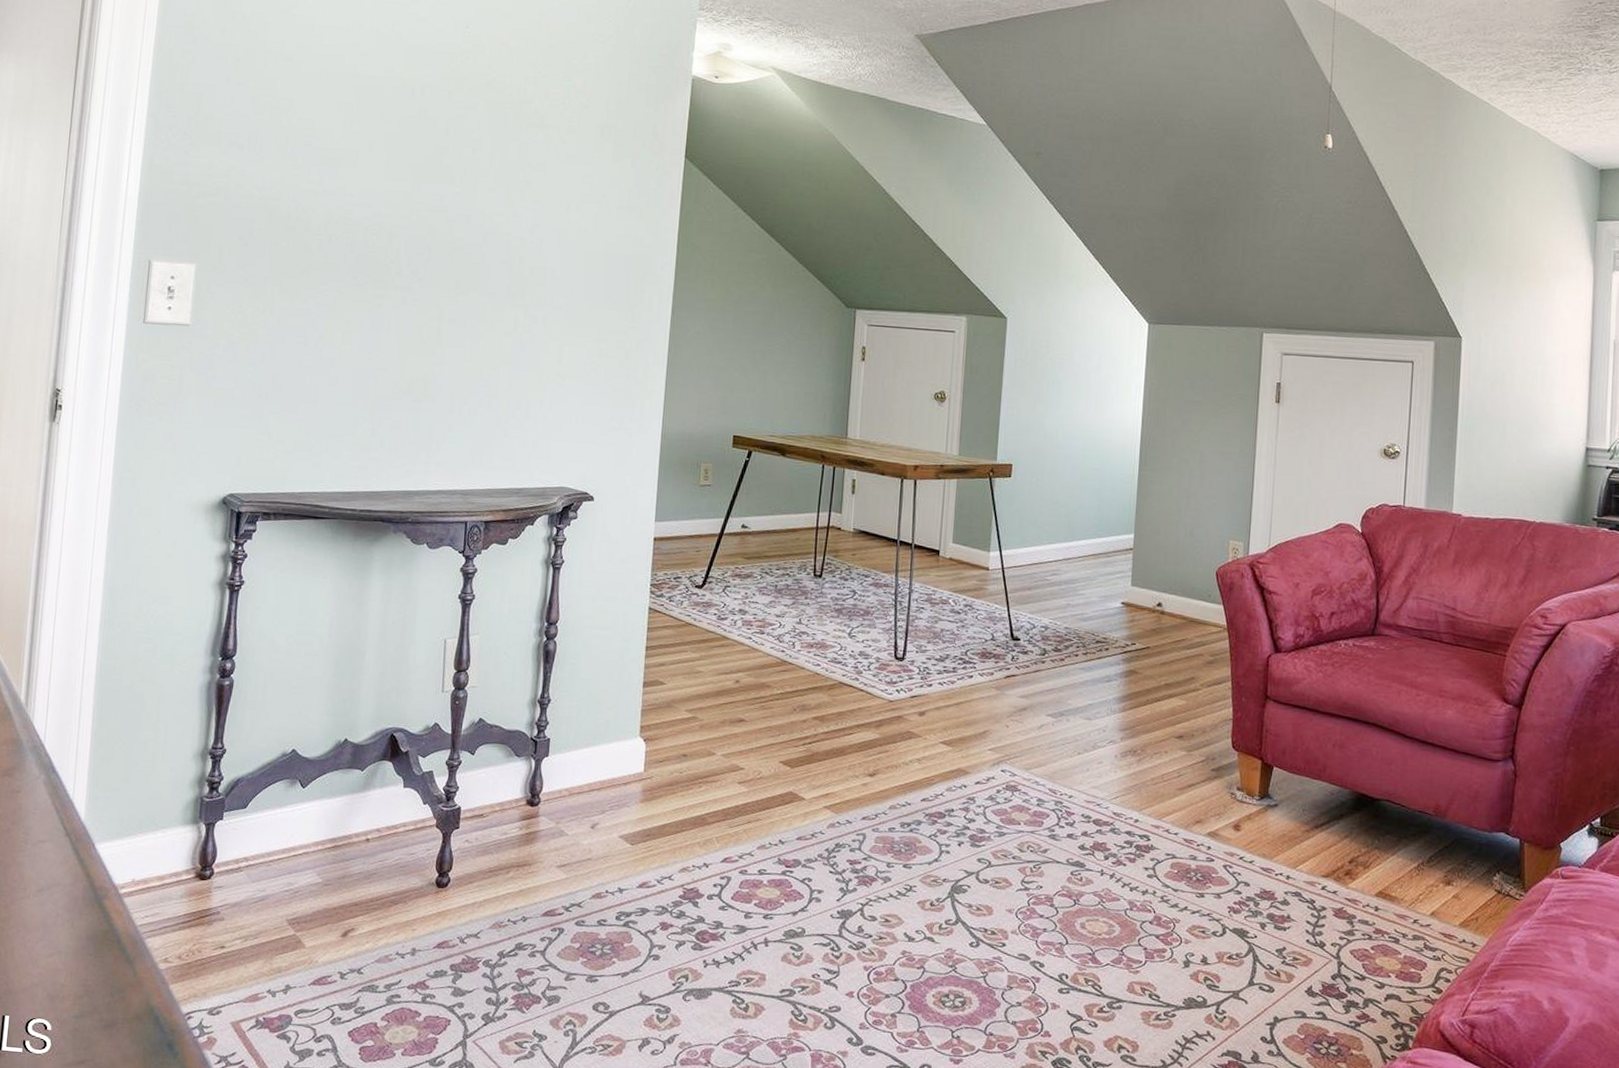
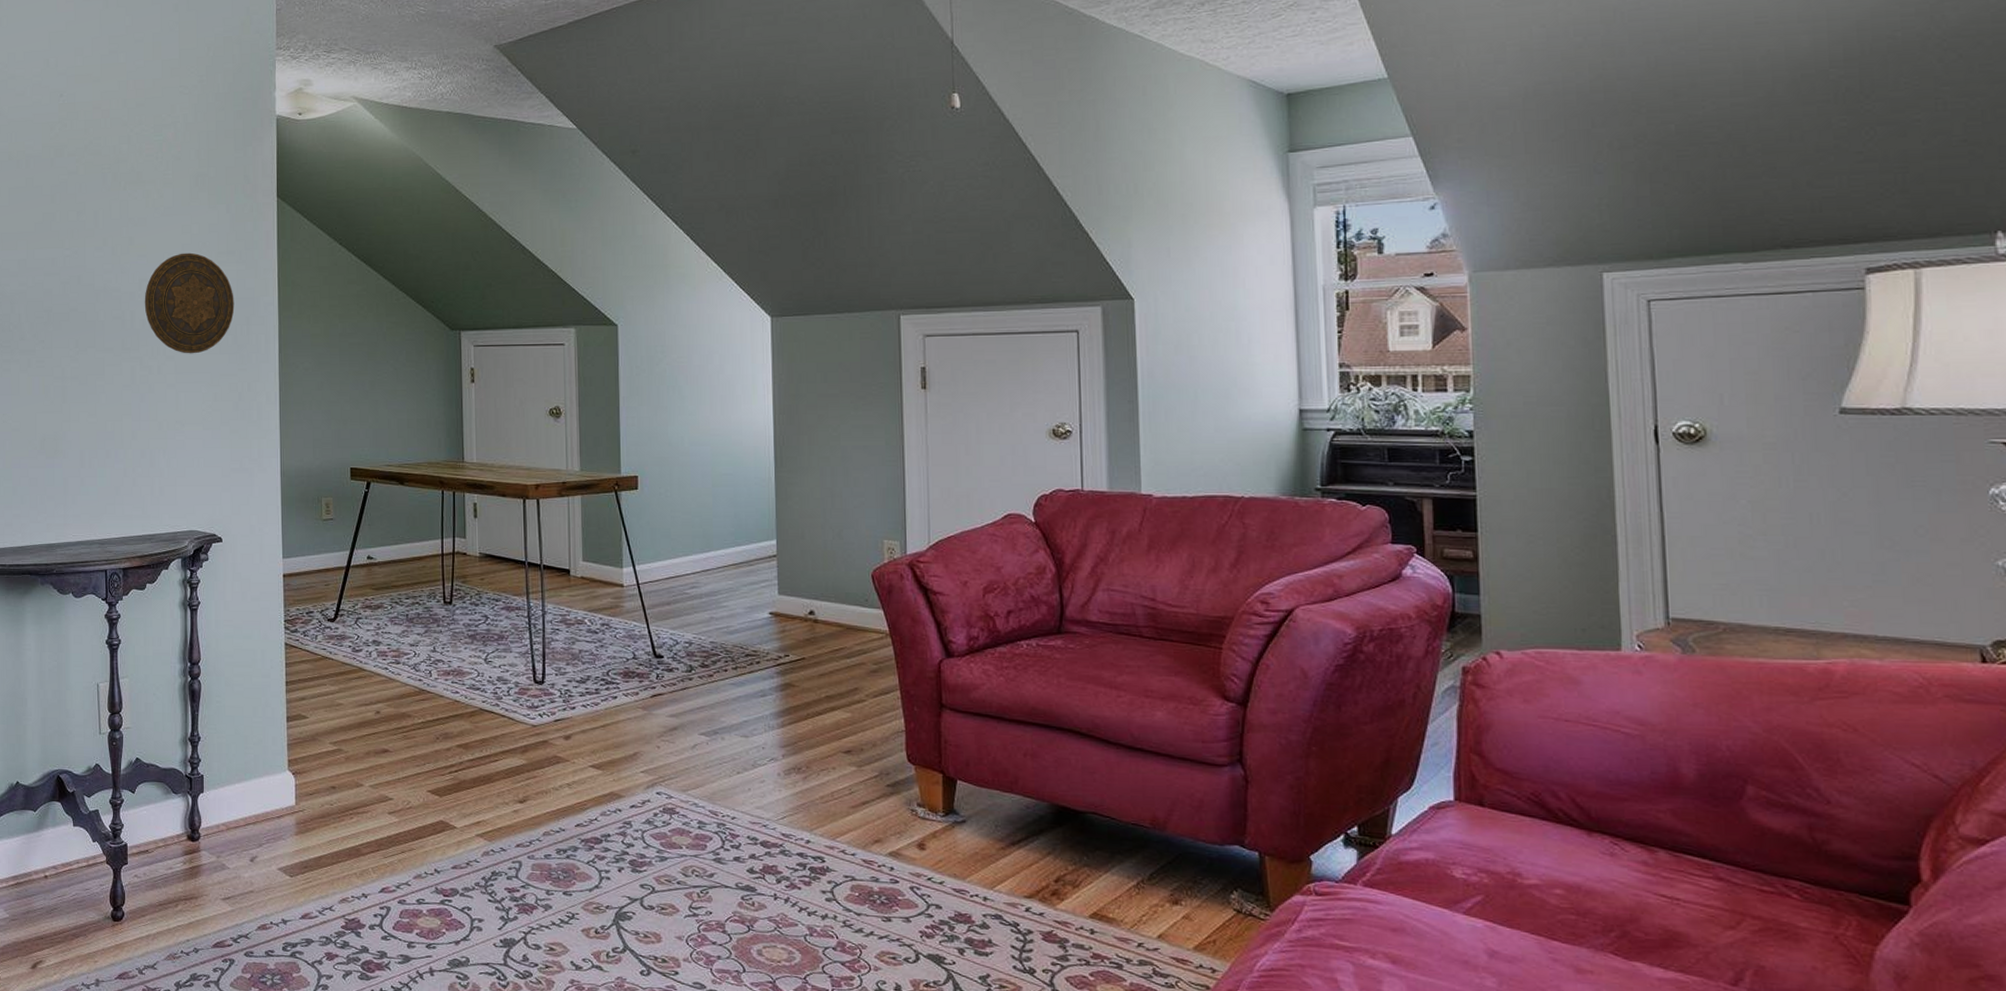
decorative plate: none [535,203,631,307] -> present [144,252,235,354]

